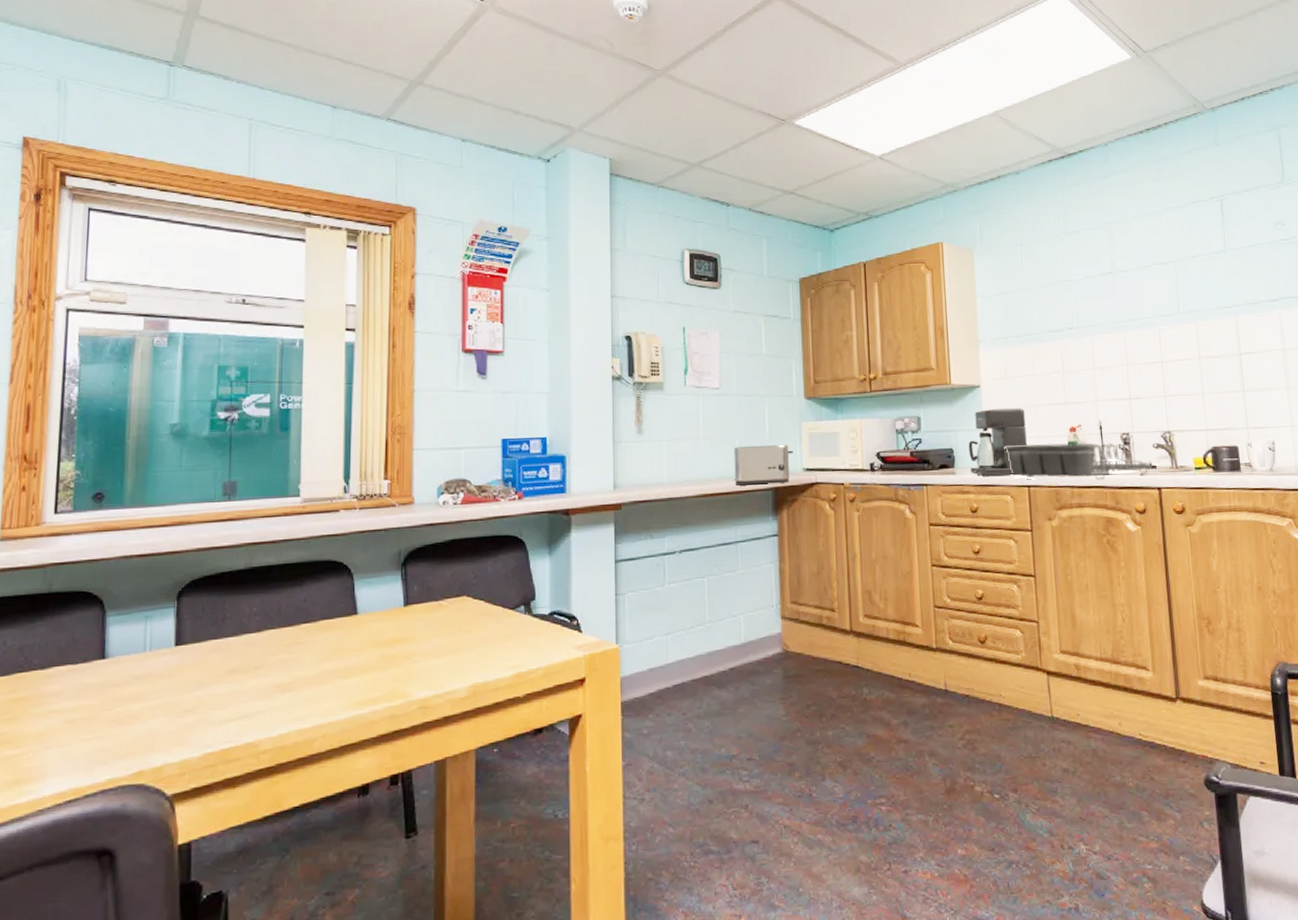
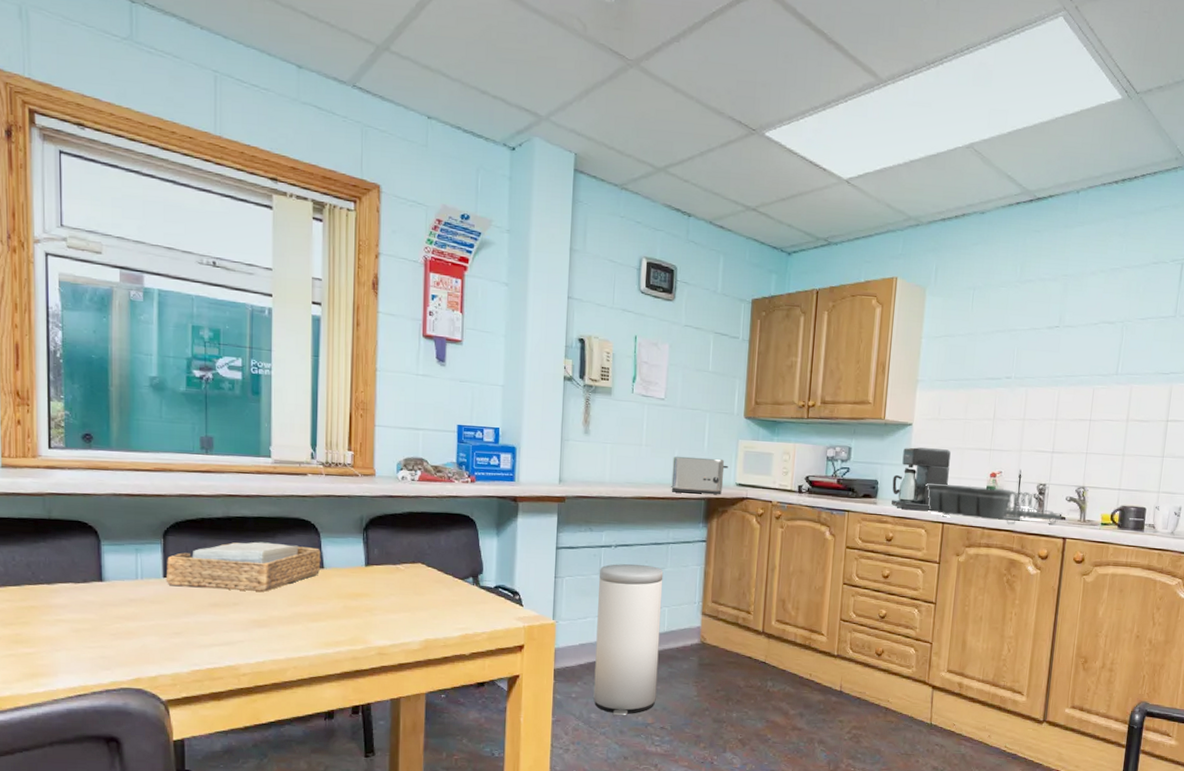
napkin holder: none [178,591,354,655] -> present [166,541,321,592]
pedal bin: none [664,569,739,752] -> present [593,563,664,717]

